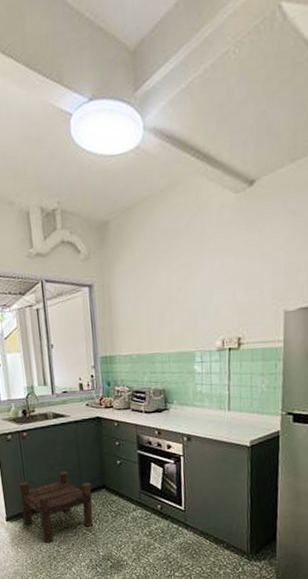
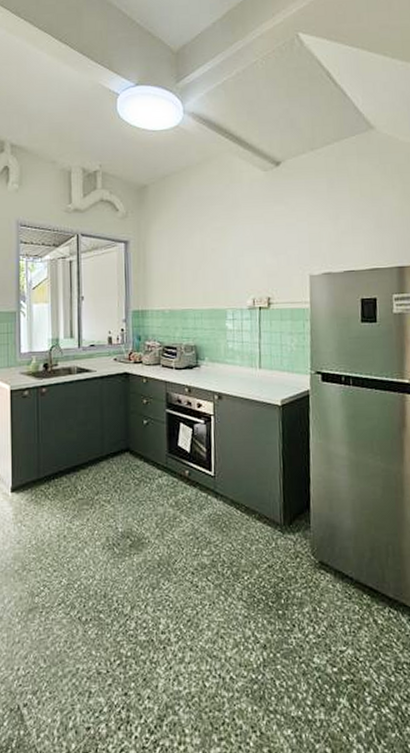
stool: present [19,471,93,543] -> none [31,432,114,518]

